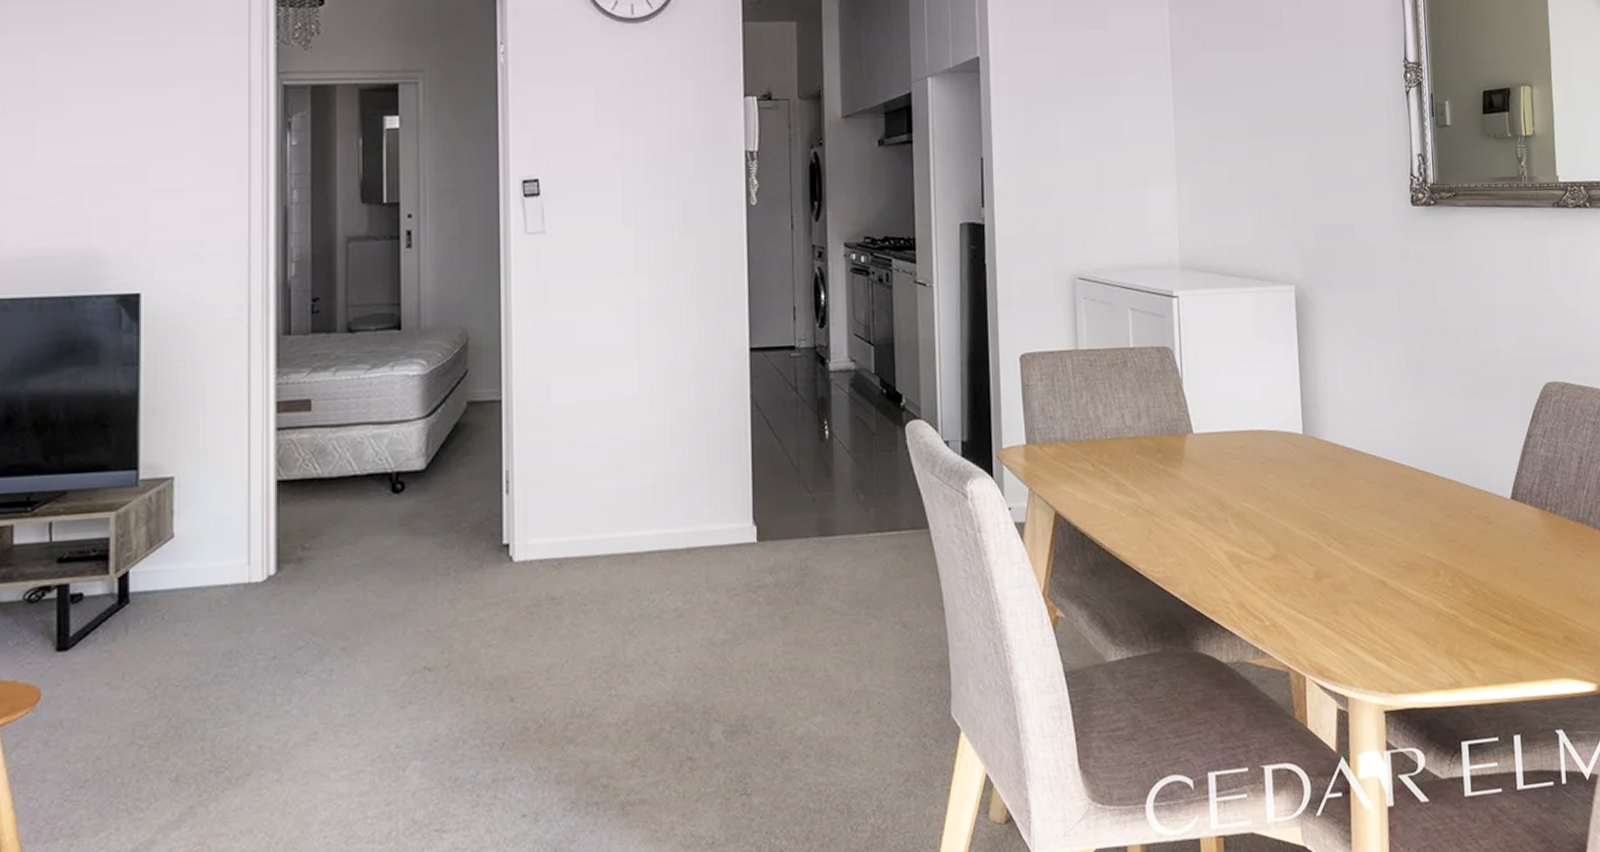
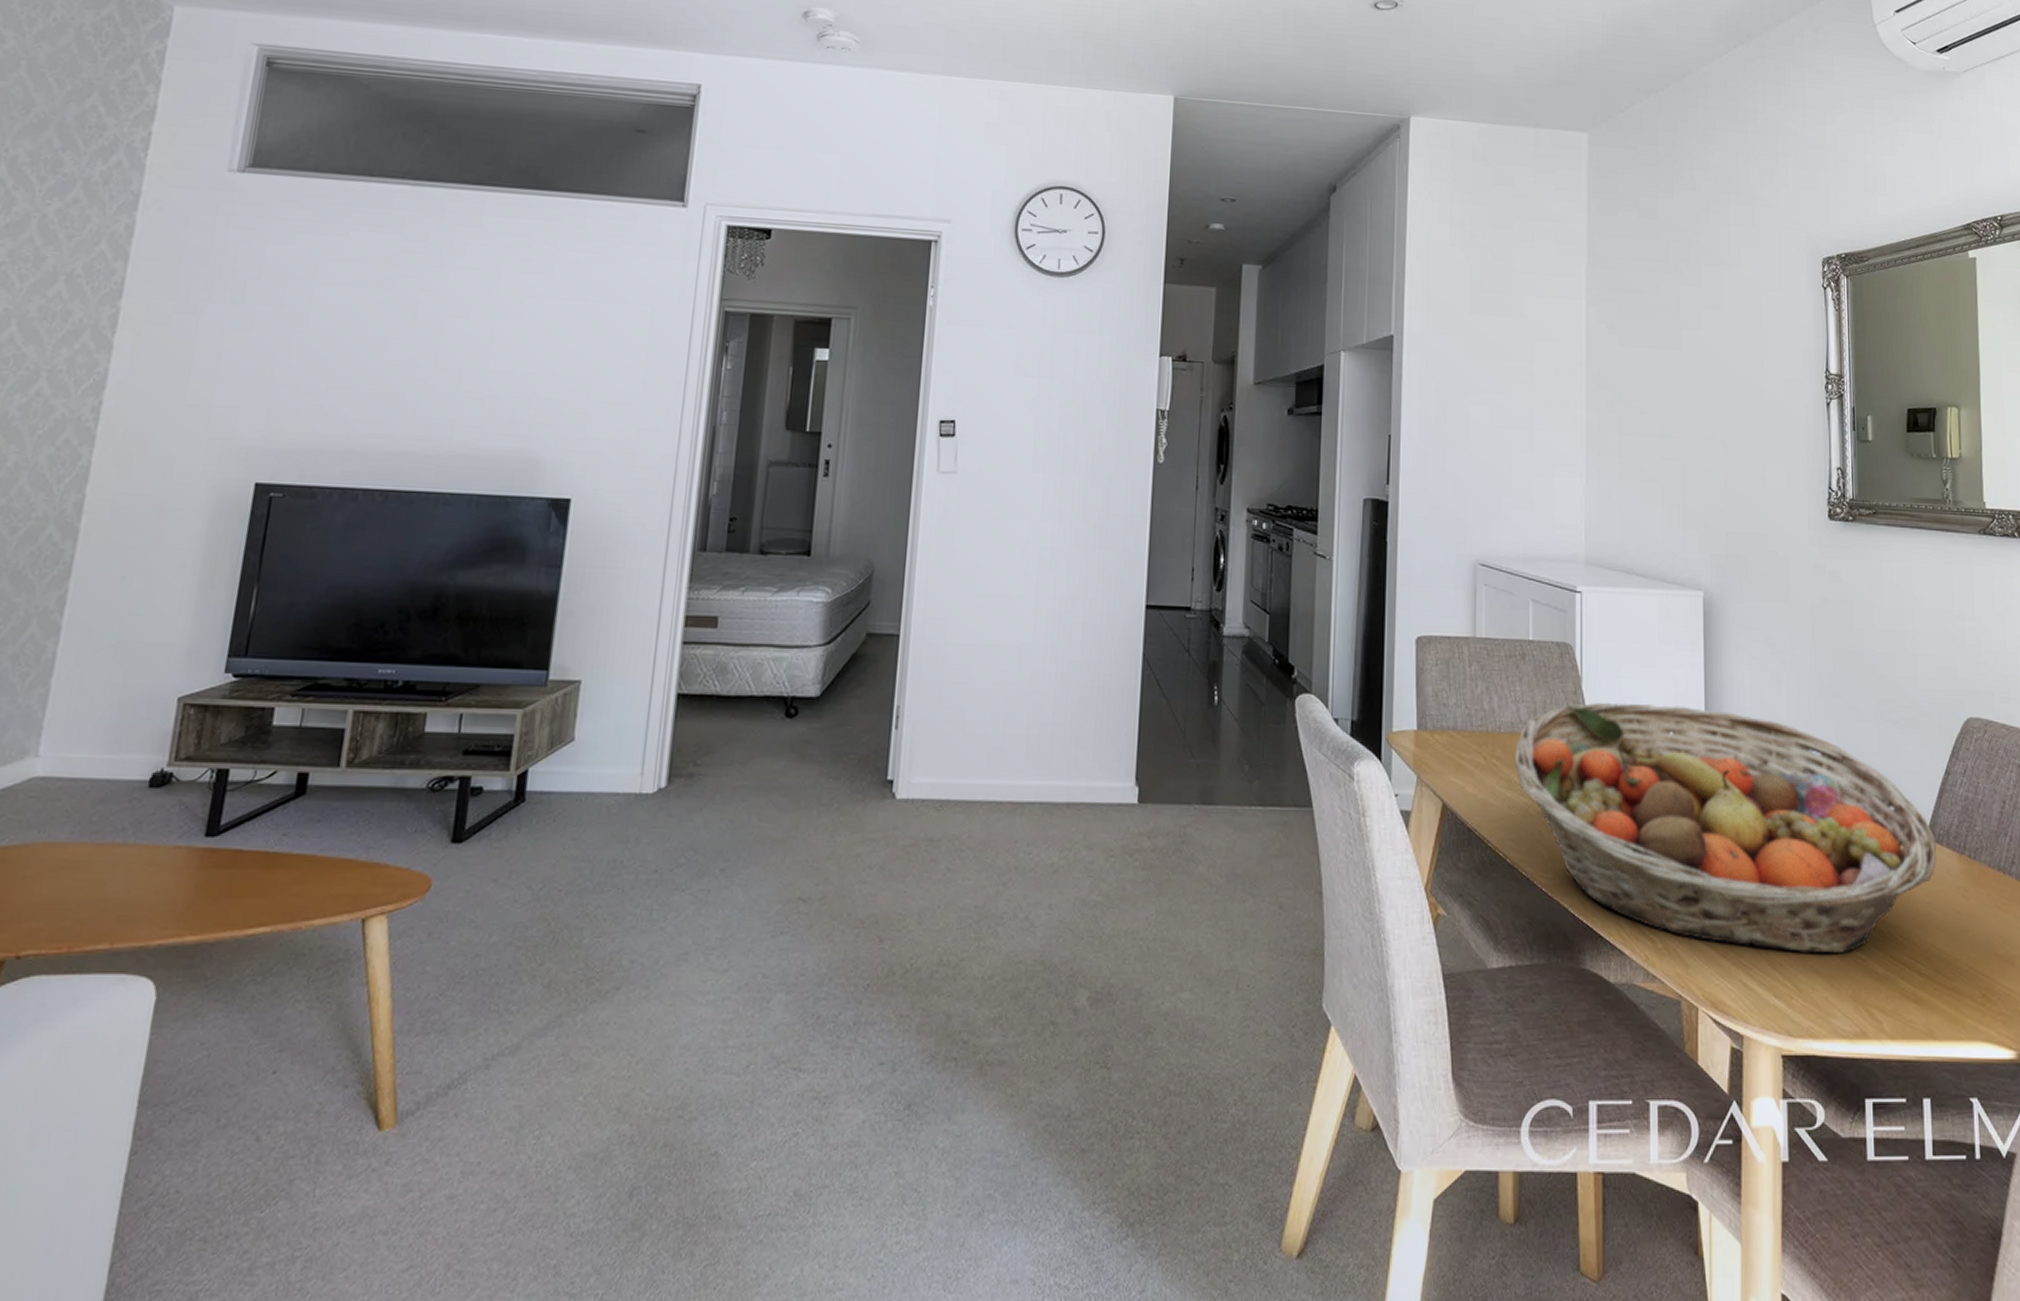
fruit basket: none [1121,397,1521,616] -> present [1514,702,1937,954]

